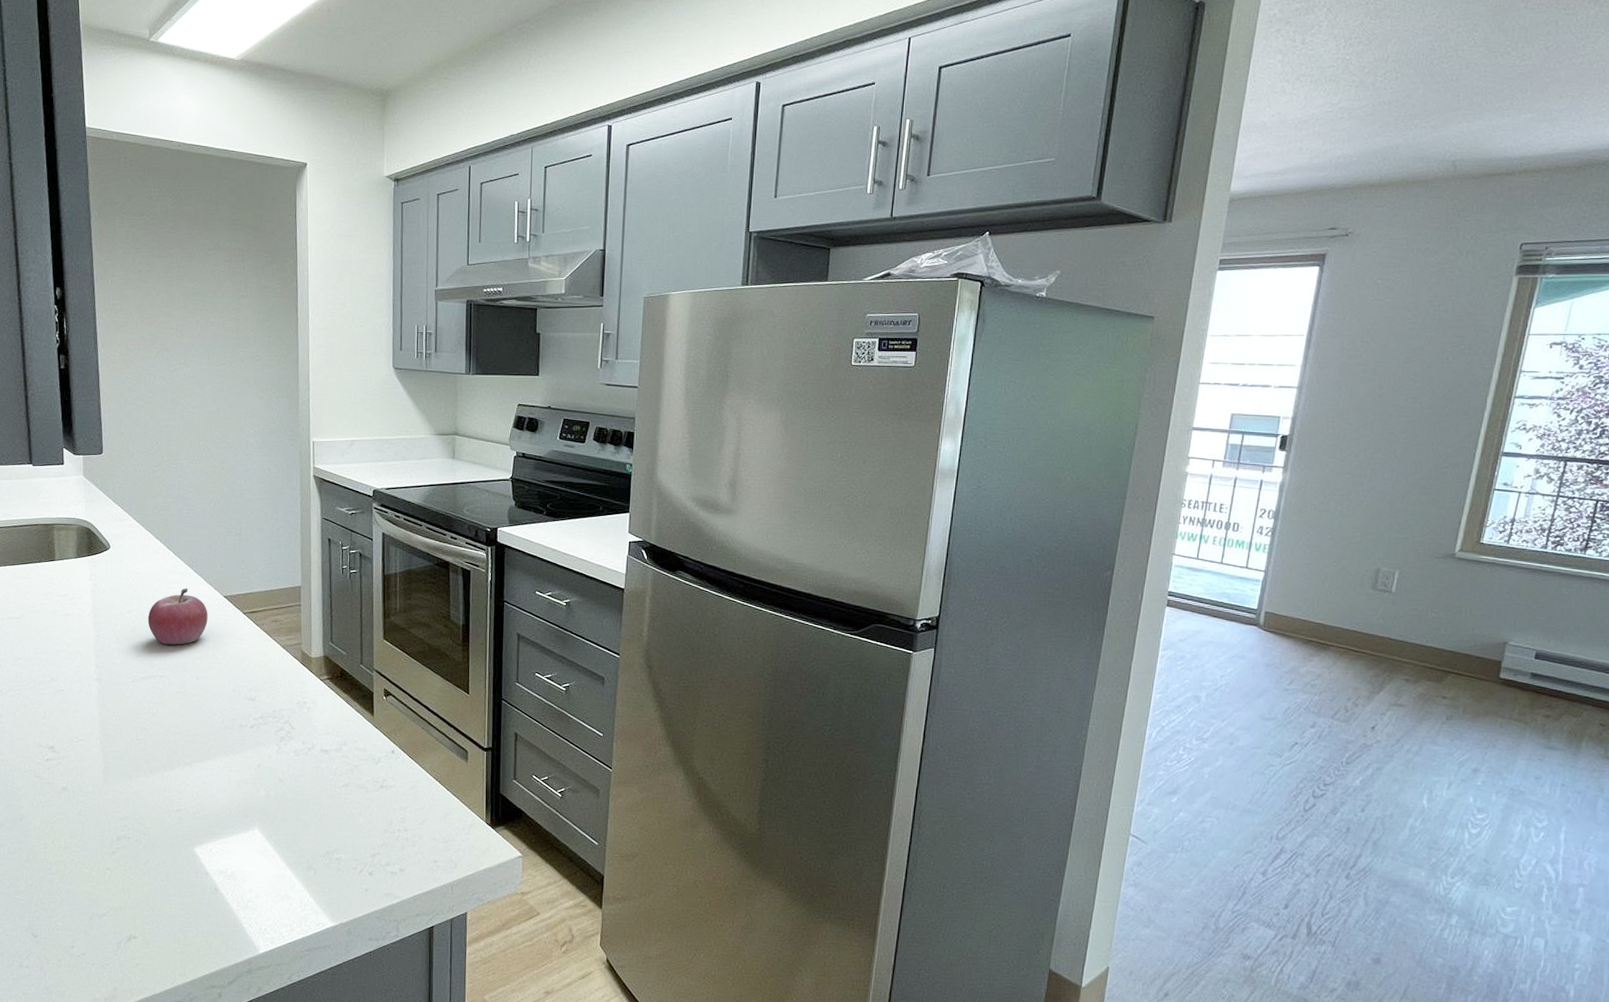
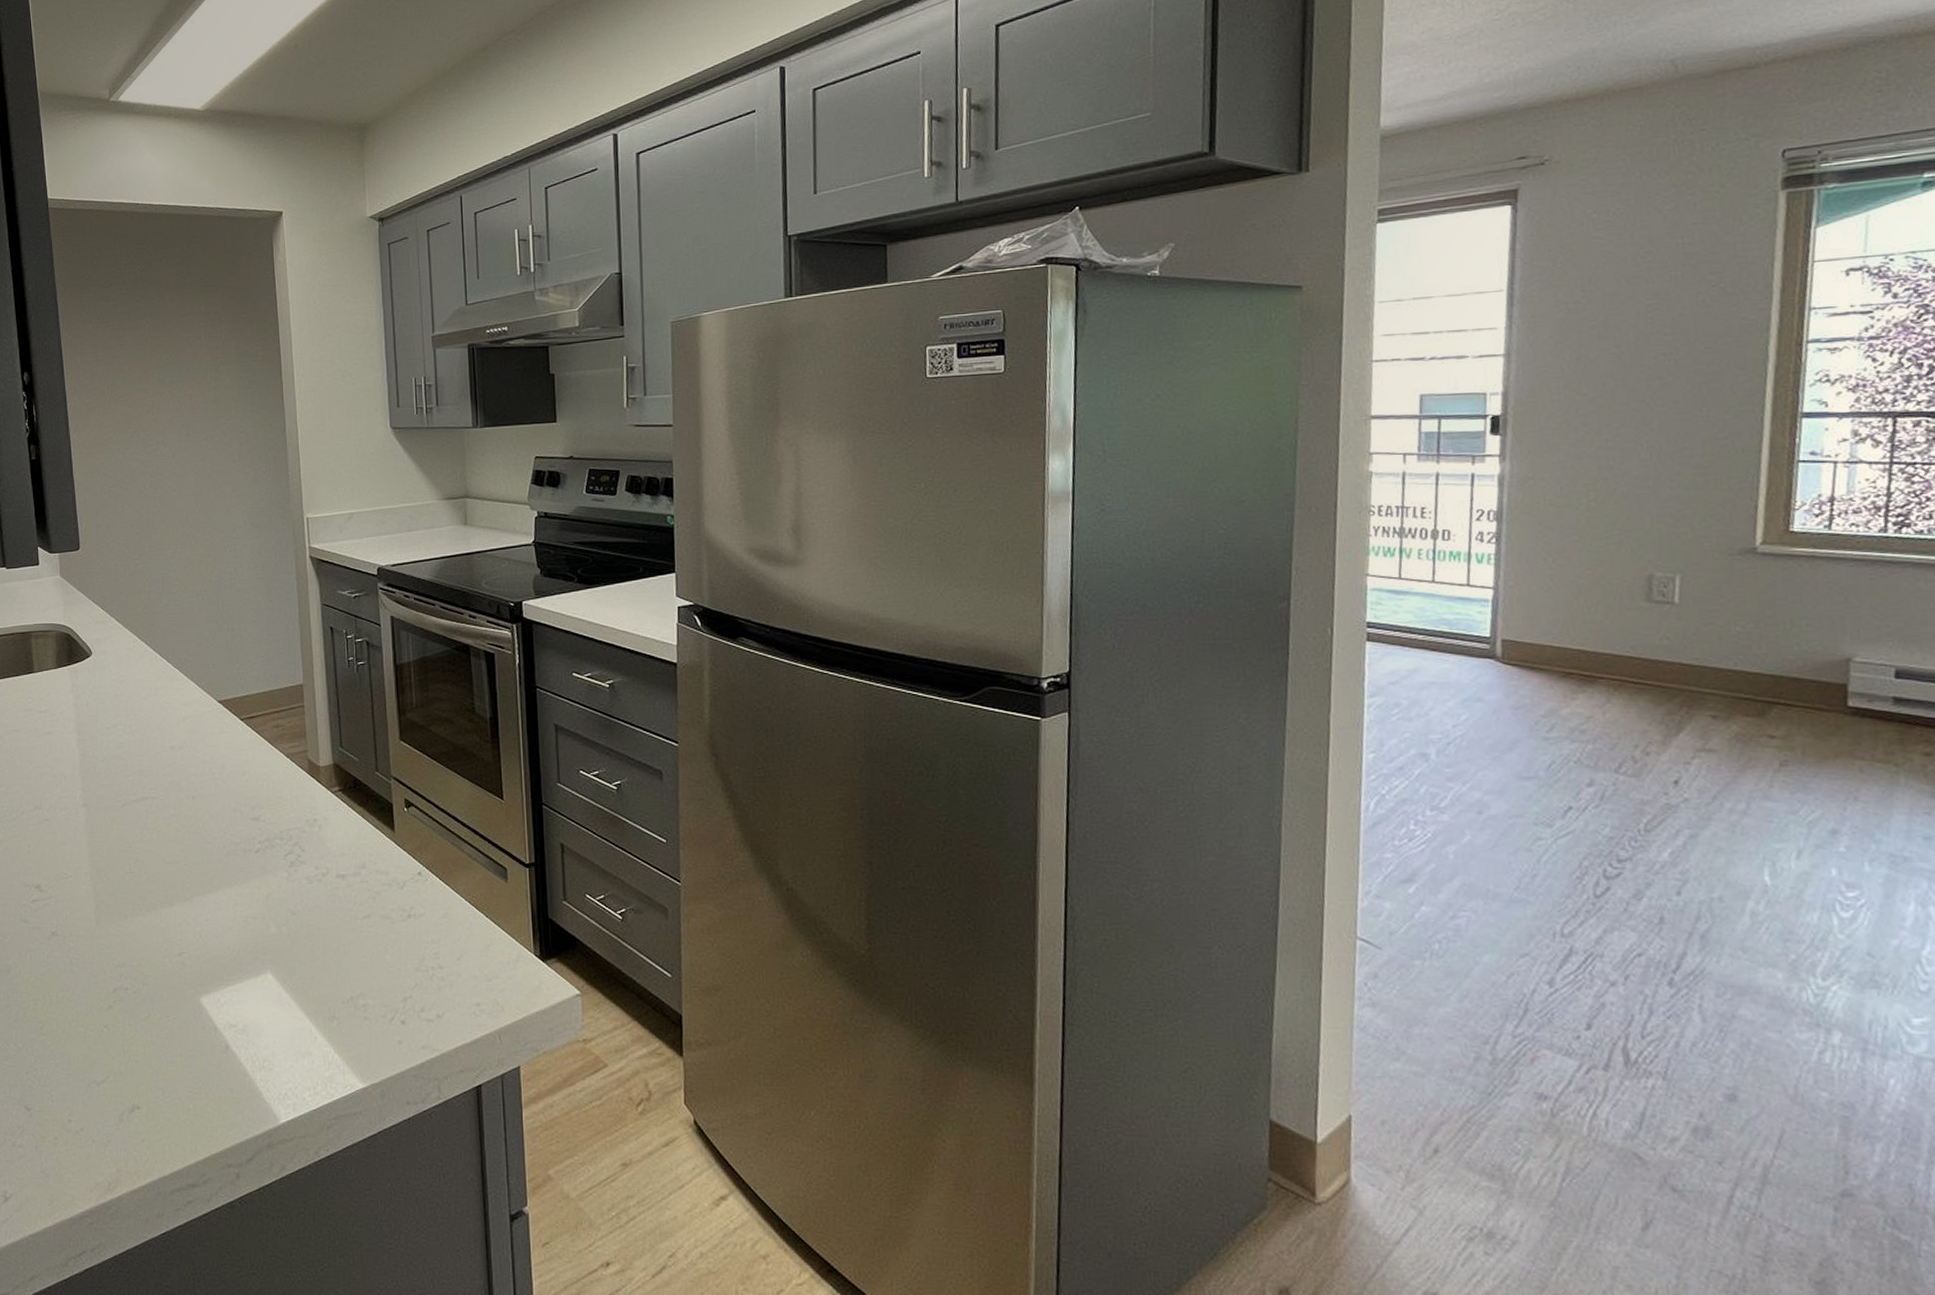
fruit: present [147,588,208,645] -> none [136,694,202,761]

